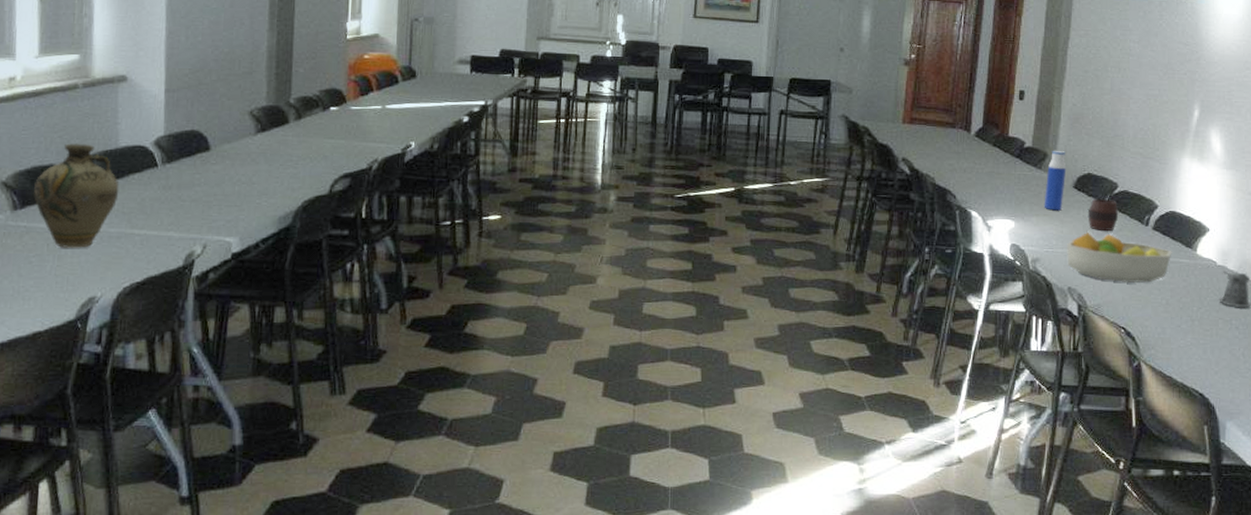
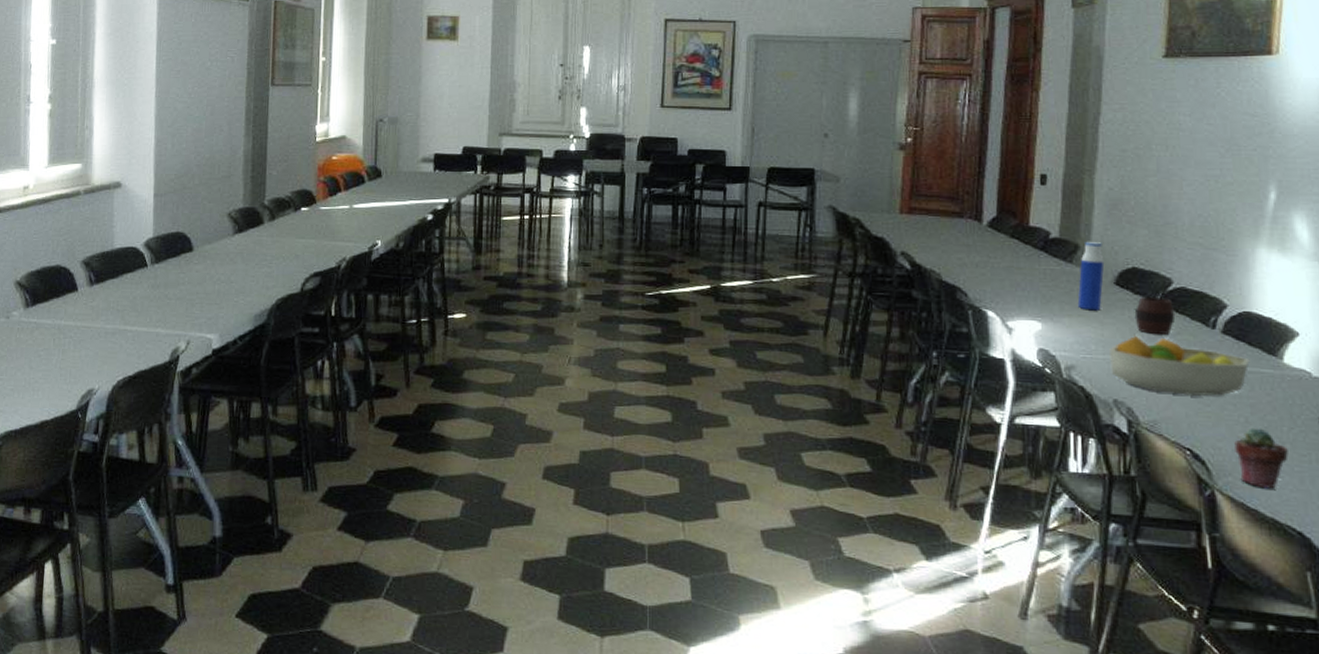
jug: present [34,143,119,248] -> none [43,246,115,343]
potted succulent: none [1157,308,1196,359] -> present [1234,427,1289,489]

